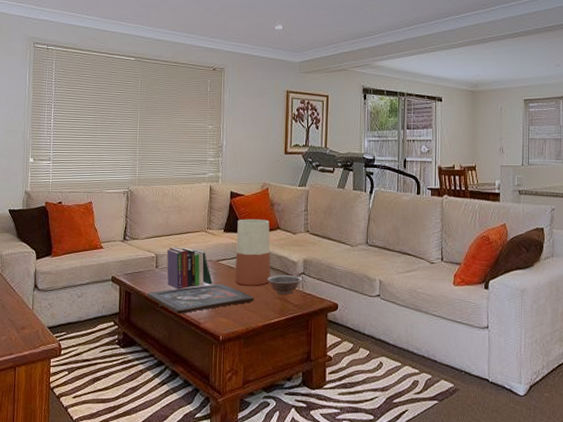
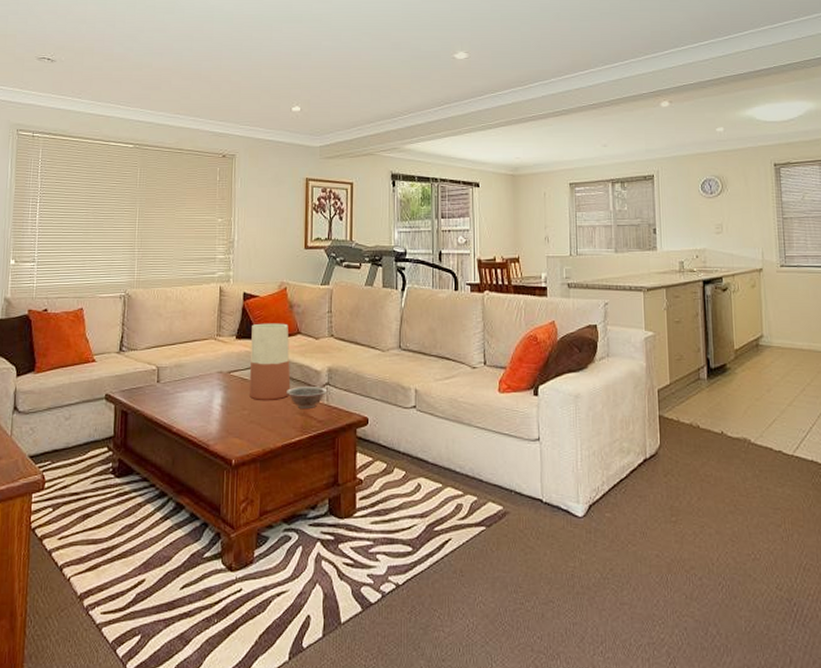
religious icon: present [146,284,254,314] -> none [146,399,272,435]
books: present [167,247,213,289] -> none [170,357,223,407]

